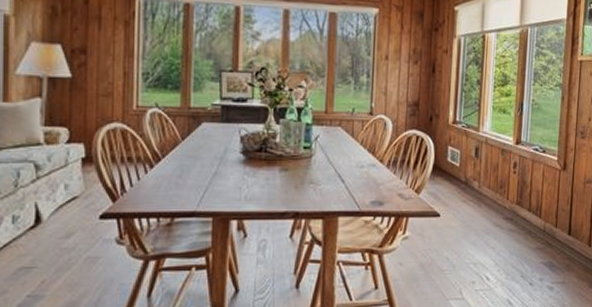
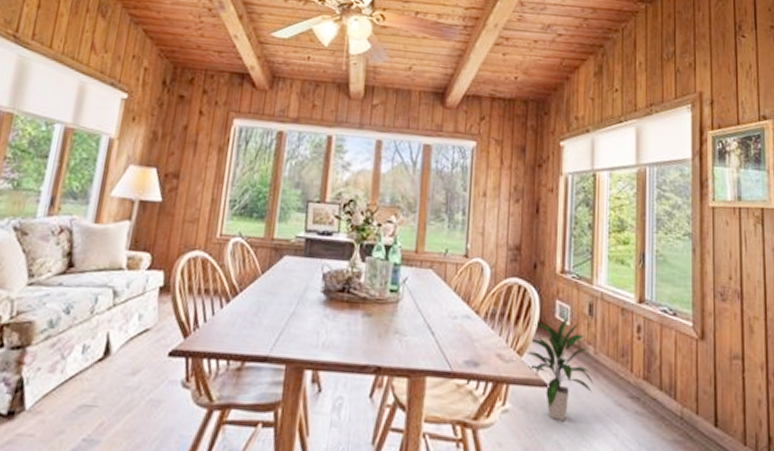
indoor plant: none [422,160,477,241] -> present [526,317,593,420]

